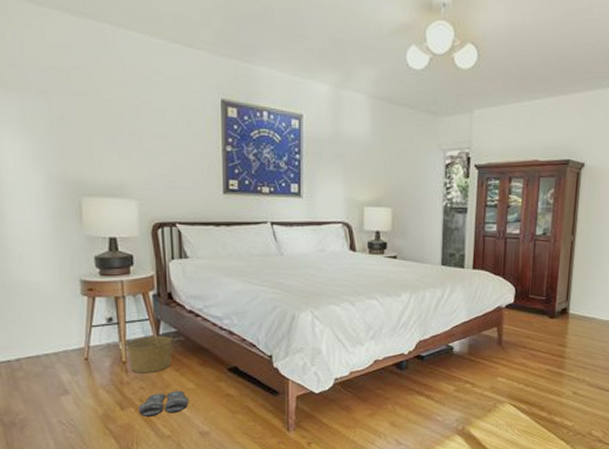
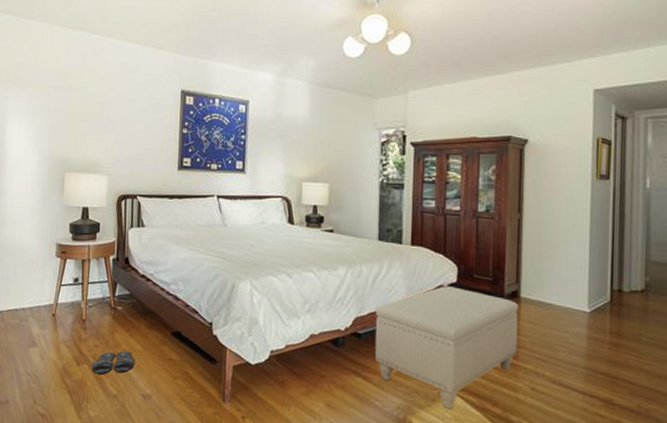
basket: present [126,335,173,374] -> none [87,297,126,333]
ottoman: none [436,307,567,417] -> present [374,286,519,410]

